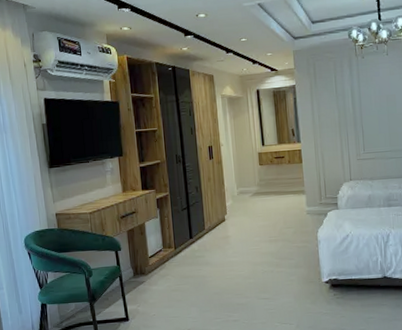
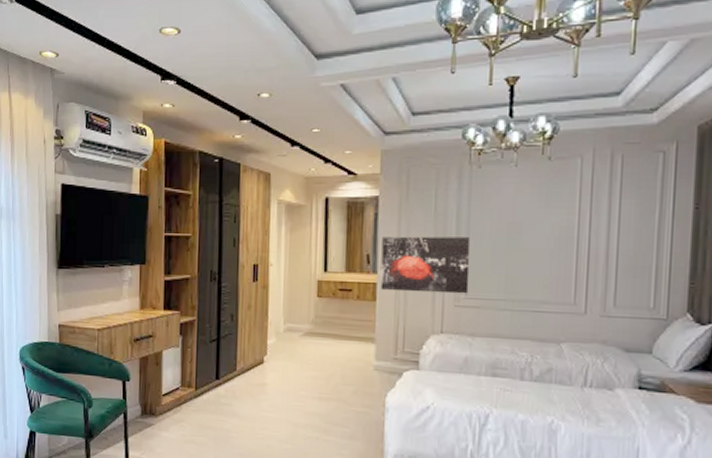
wall art: none [301,109,366,155] -> present [380,236,471,294]

